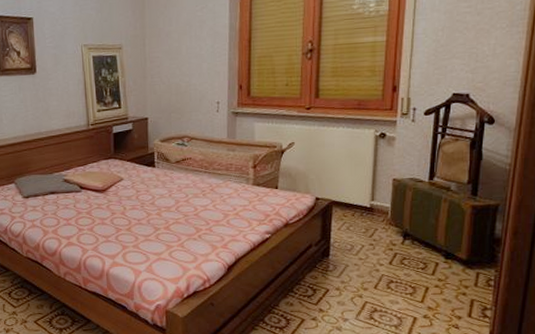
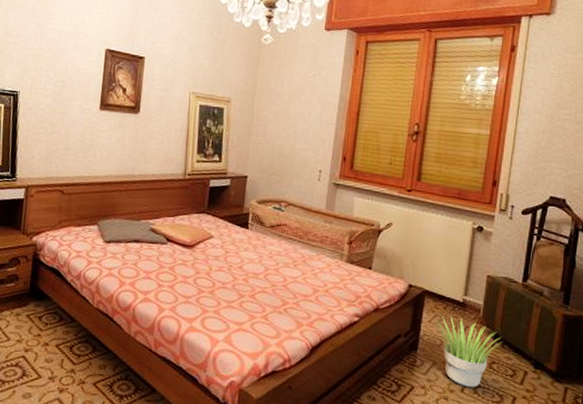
potted plant: none [345,221,412,283] -> present [435,316,503,387]

